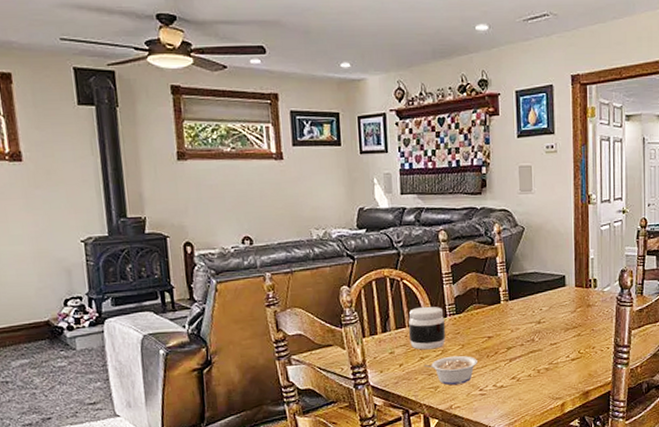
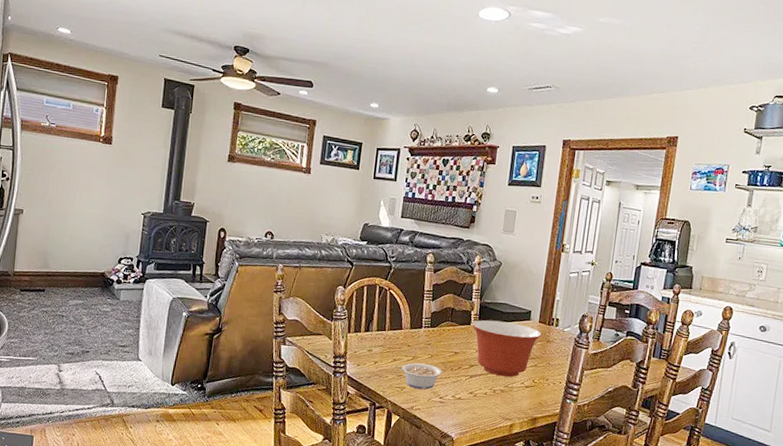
jar: present [409,306,446,350] -> none [387,315,420,354]
mixing bowl: none [502,292,581,354] -> present [472,320,542,377]

